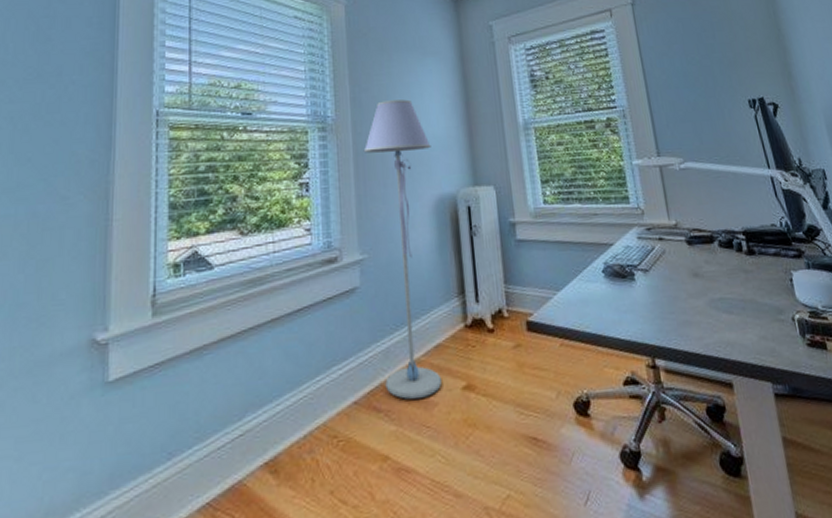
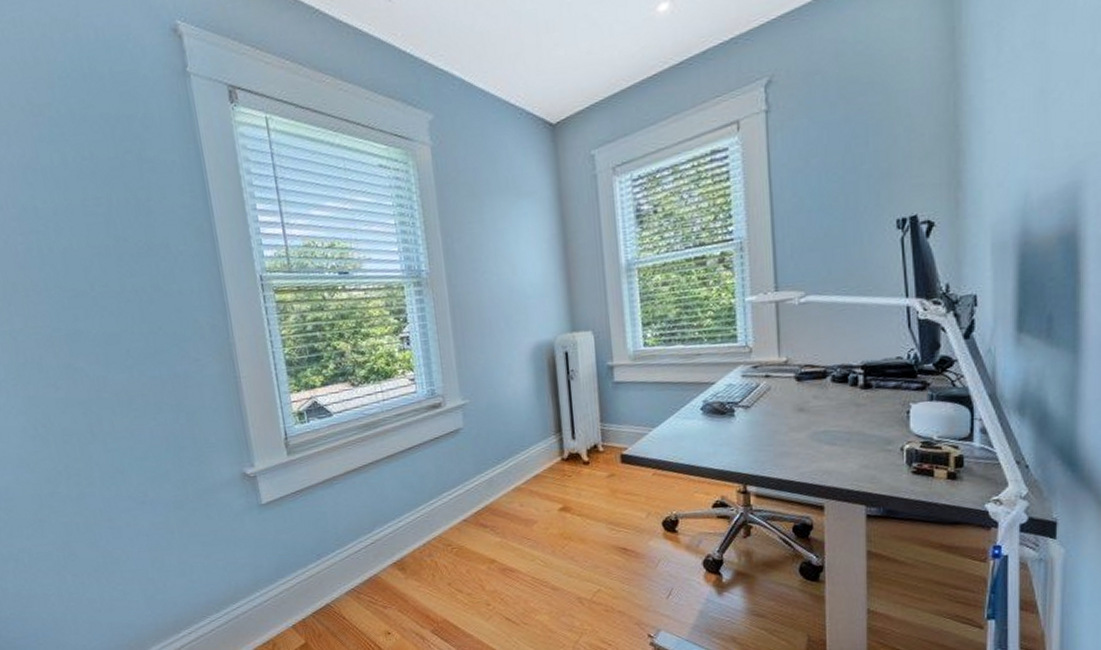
floor lamp: present [363,99,441,400] -> none [459,247,540,519]

